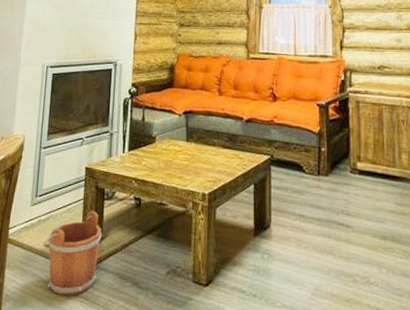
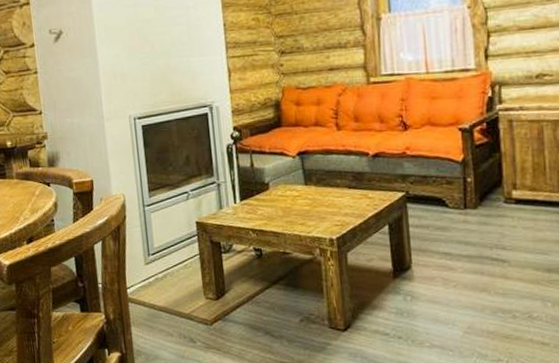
bucket: present [43,211,102,296] -> none [164,265,227,348]

